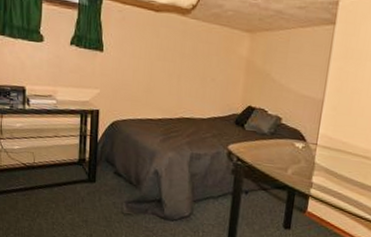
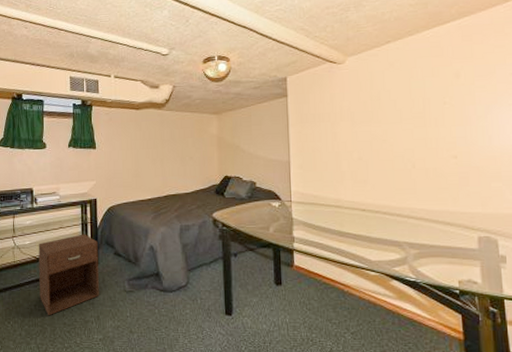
nightstand: none [28,146,97,227] -> present [38,234,99,315]

